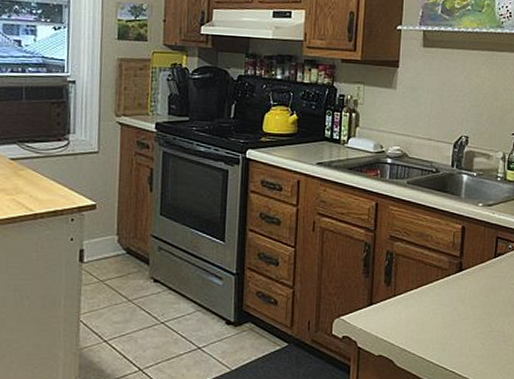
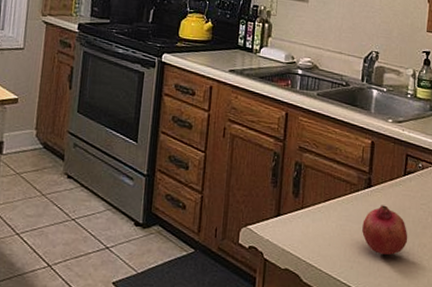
fruit: none [454,287,499,334] -> present [362,205,408,255]

